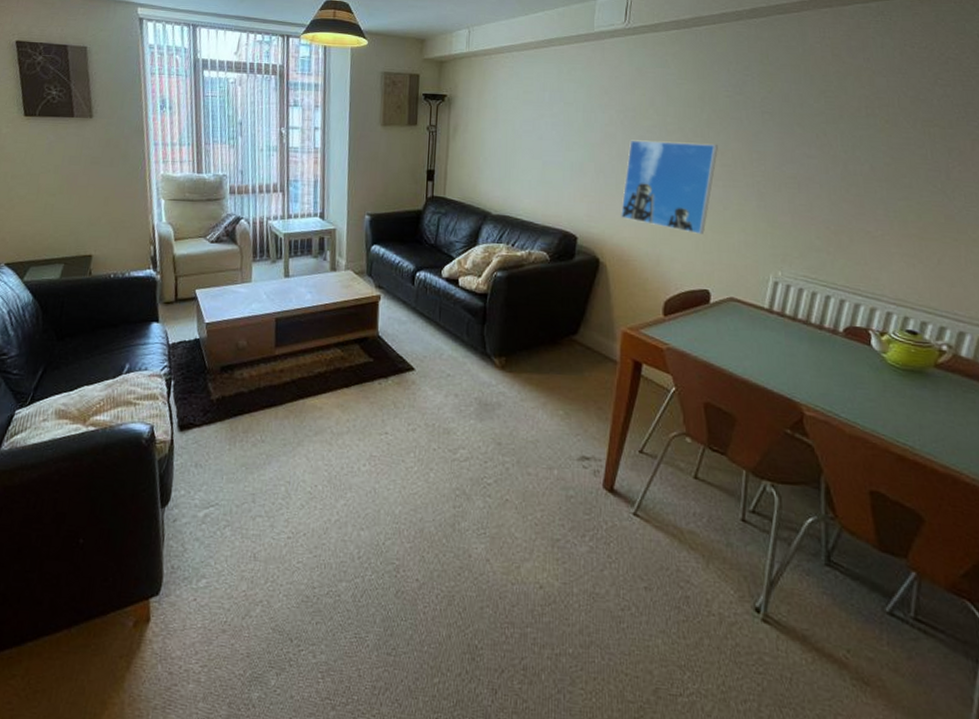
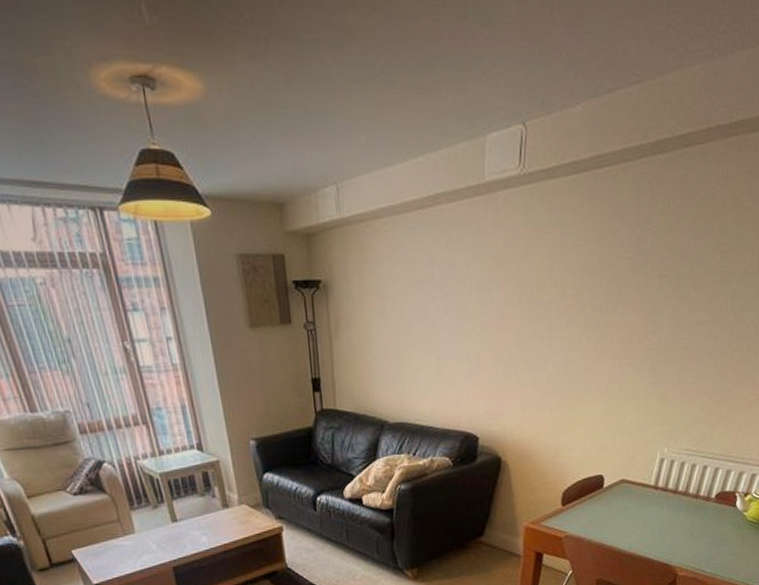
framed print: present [621,140,718,234] -> none [520,317,616,419]

